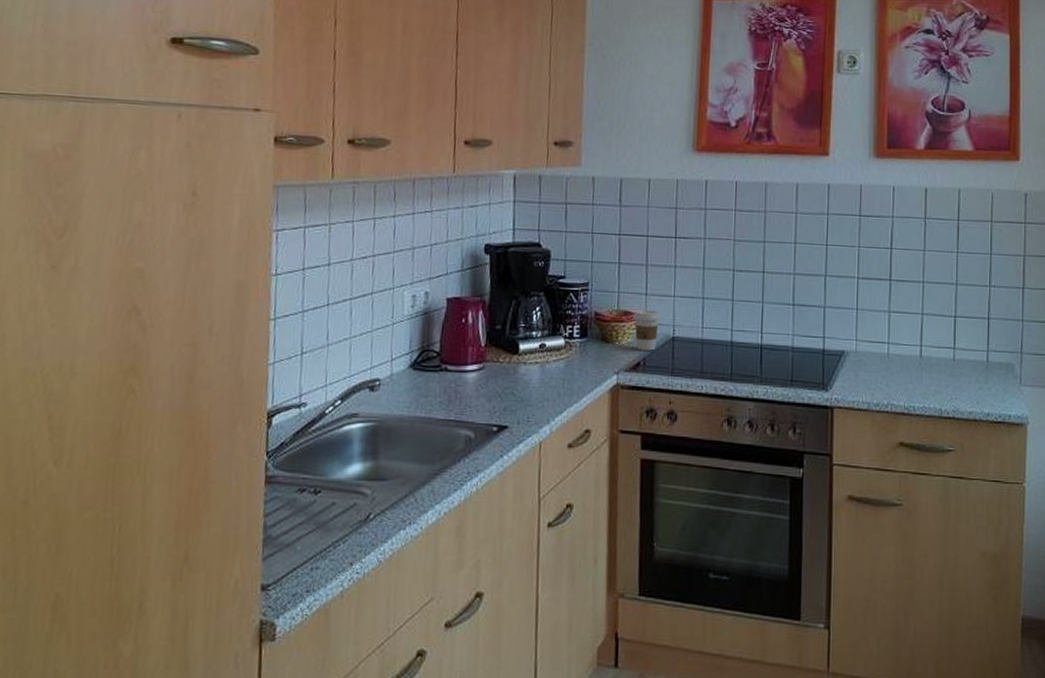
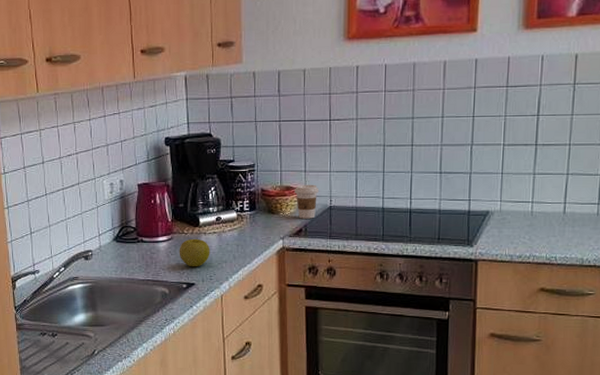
apple: none [491,369,530,406] -> present [179,238,210,267]

